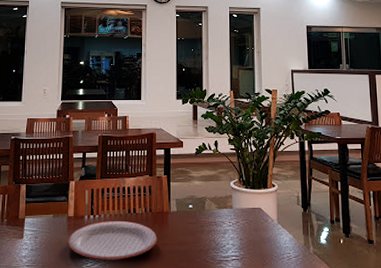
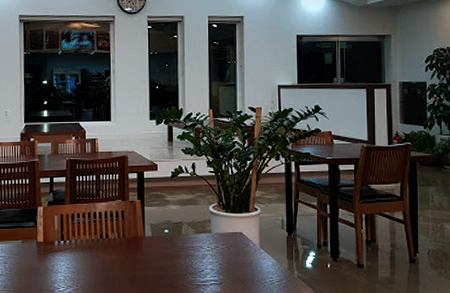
plate: present [68,221,157,260] -> none [38,247,132,285]

